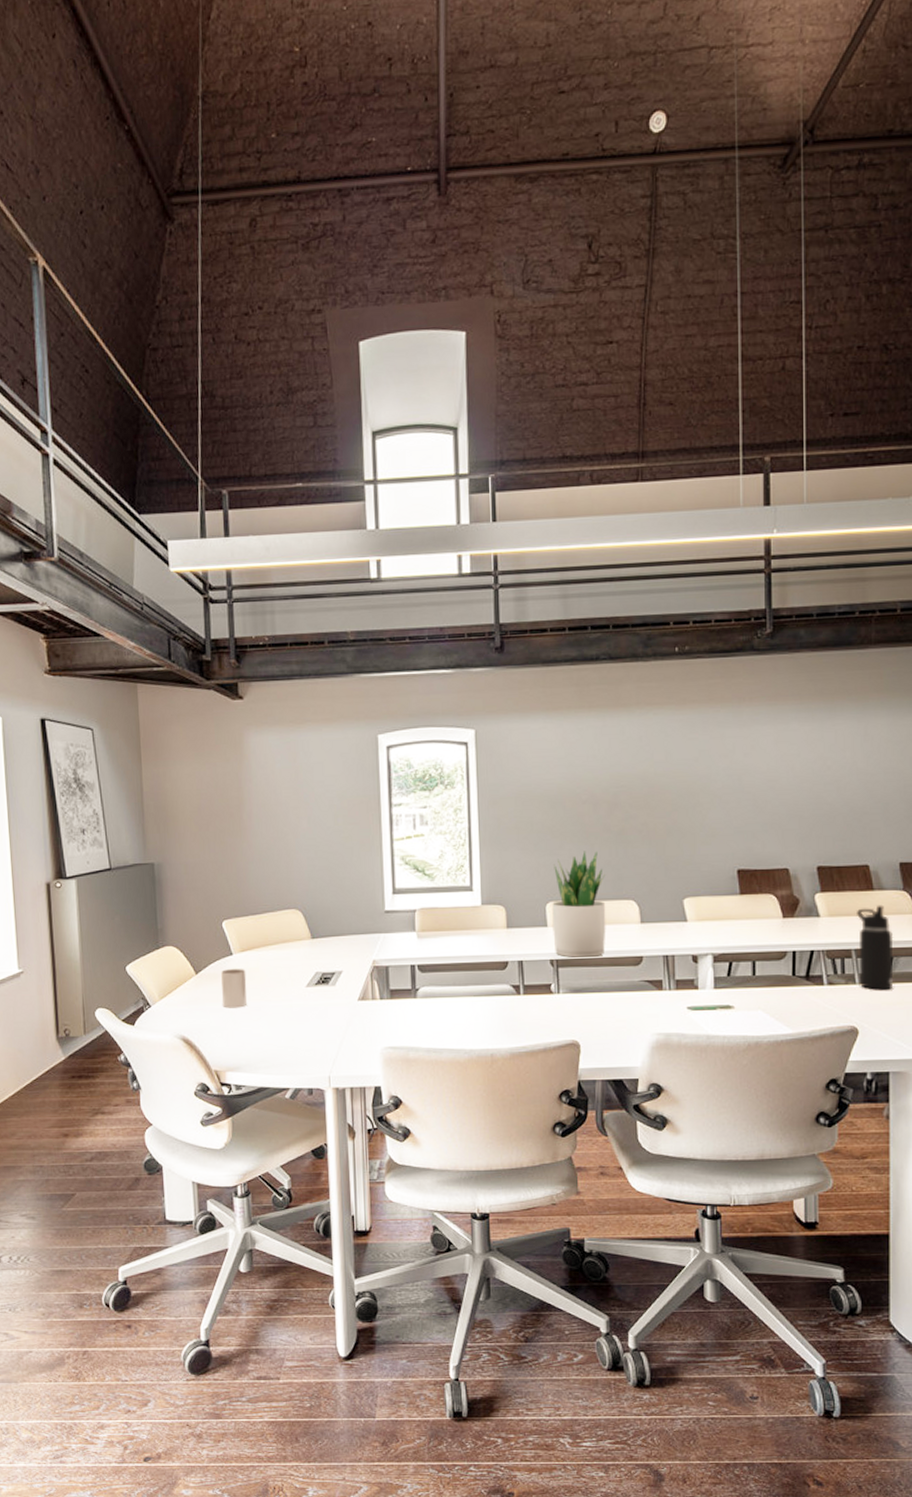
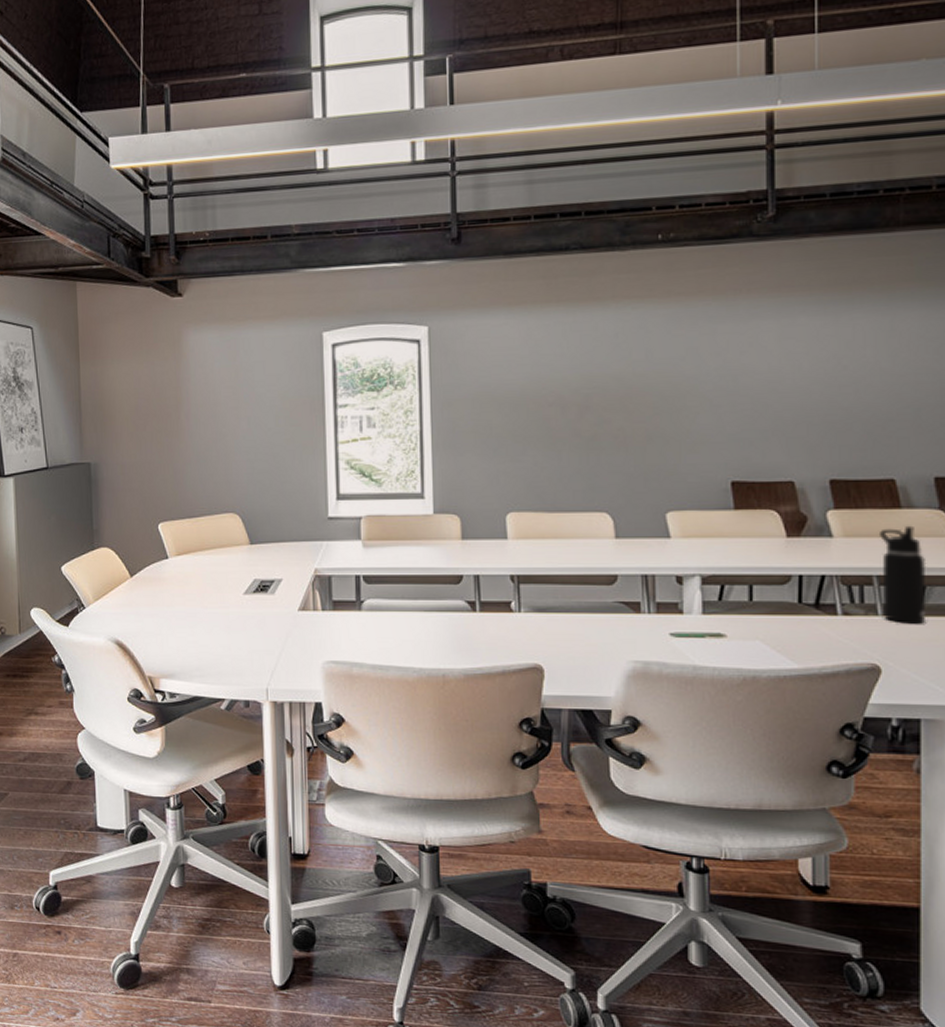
cup: present [221,969,248,1008] -> none [156,573,183,613]
planter: present [552,851,606,958] -> none [513,457,575,573]

